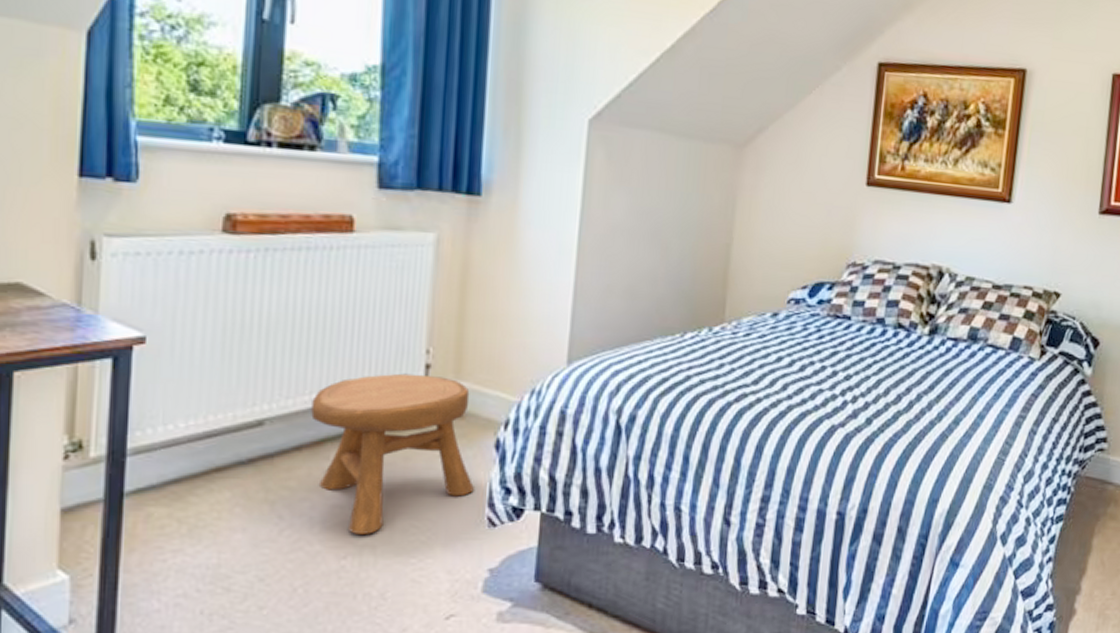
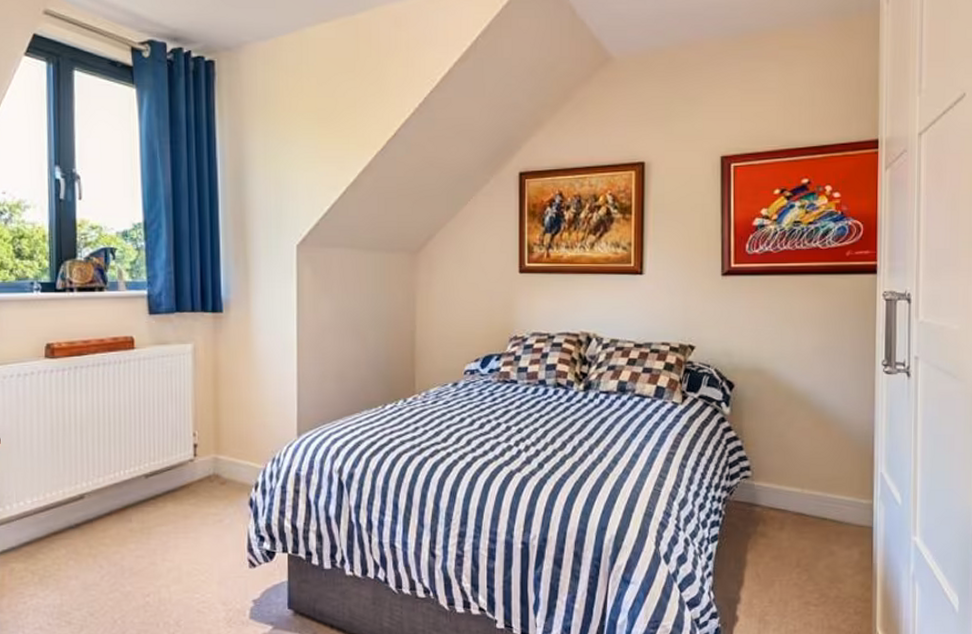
stool: present [311,373,474,534] -> none [116,452,237,577]

